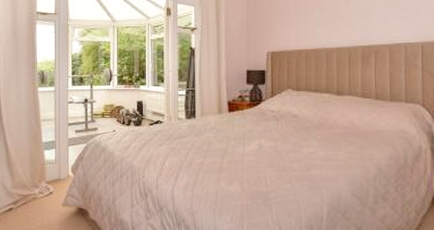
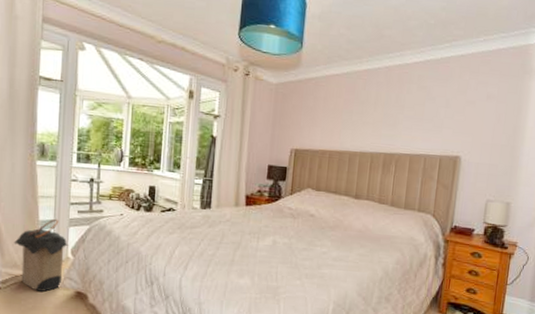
laundry hamper: none [22,139,69,210] -> present [14,218,68,292]

